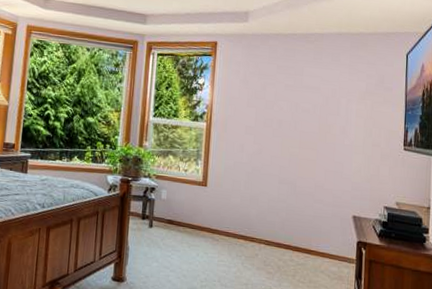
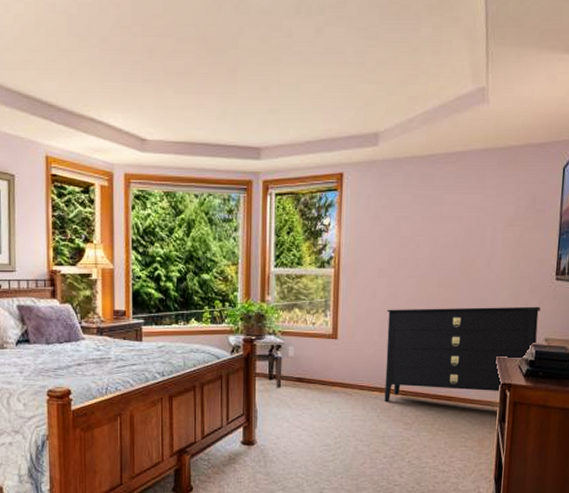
dresser: none [248,163,391,251] -> present [384,306,540,403]

